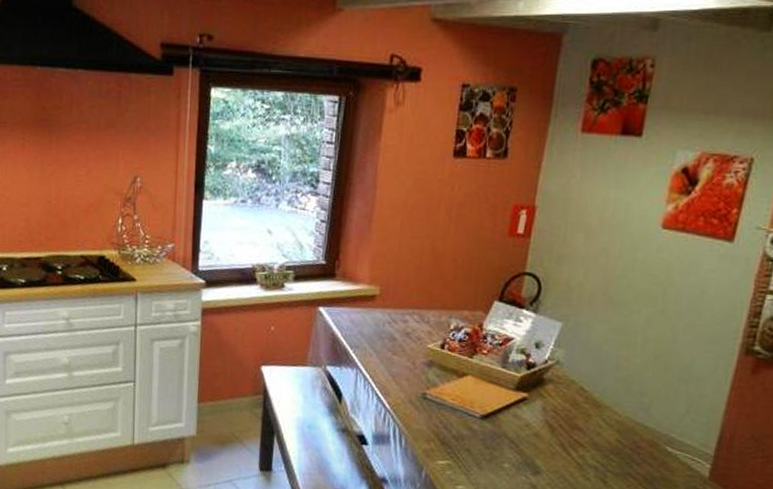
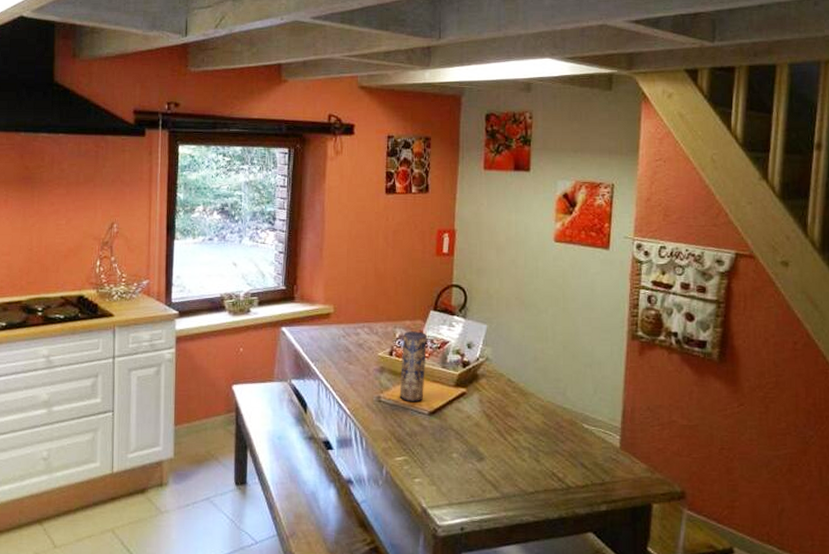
vase: none [448,322,487,403] -> present [399,331,427,401]

